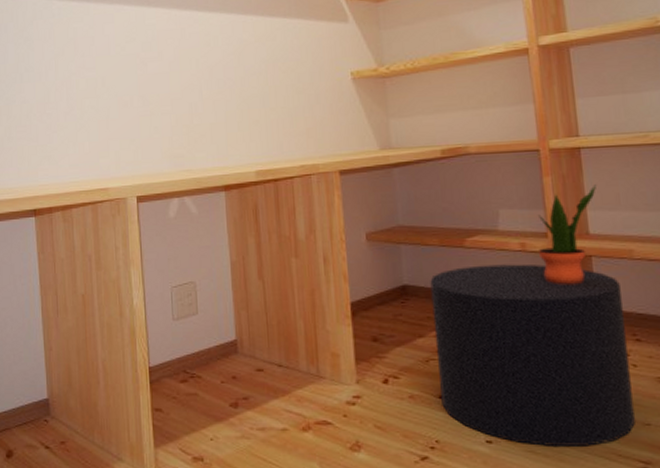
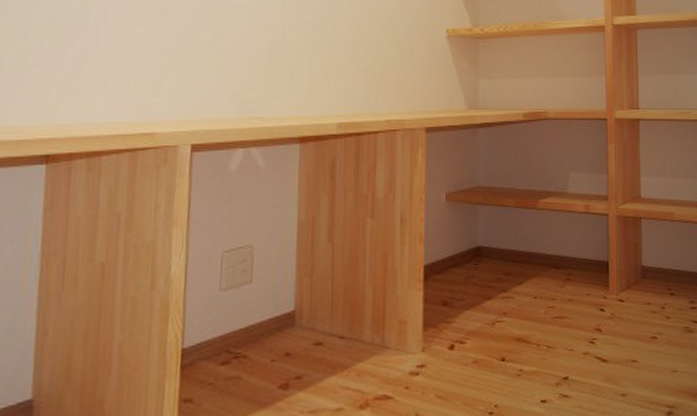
stool: present [430,264,635,448] -> none [502,225,665,401]
potted plant: present [537,184,597,284] -> none [599,153,650,244]

